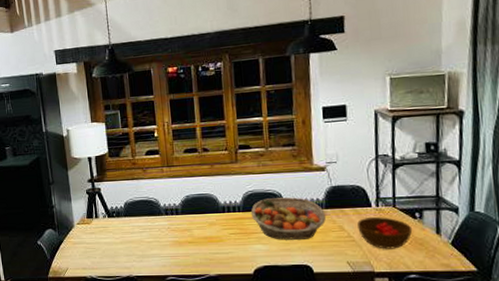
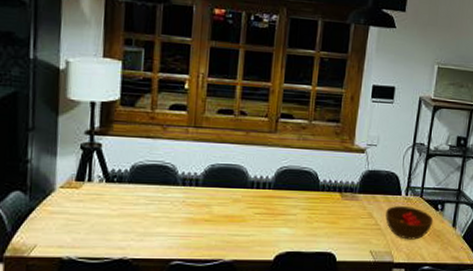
fruit basket: present [250,197,327,240] -> none [281,177,358,225]

